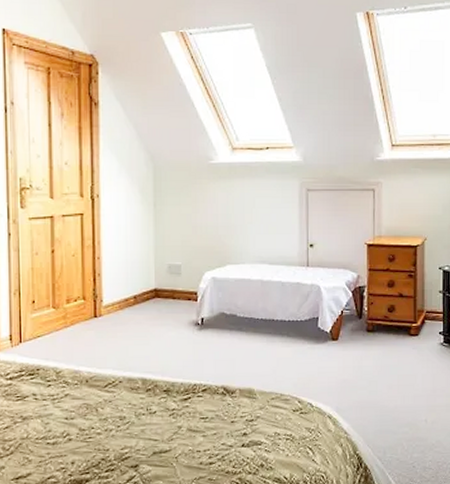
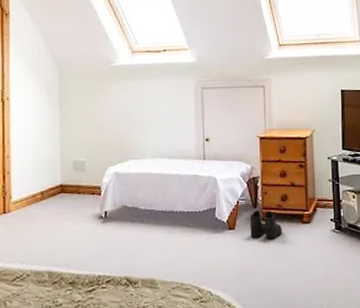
boots: none [354,320,389,352] -> present [250,210,283,240]

